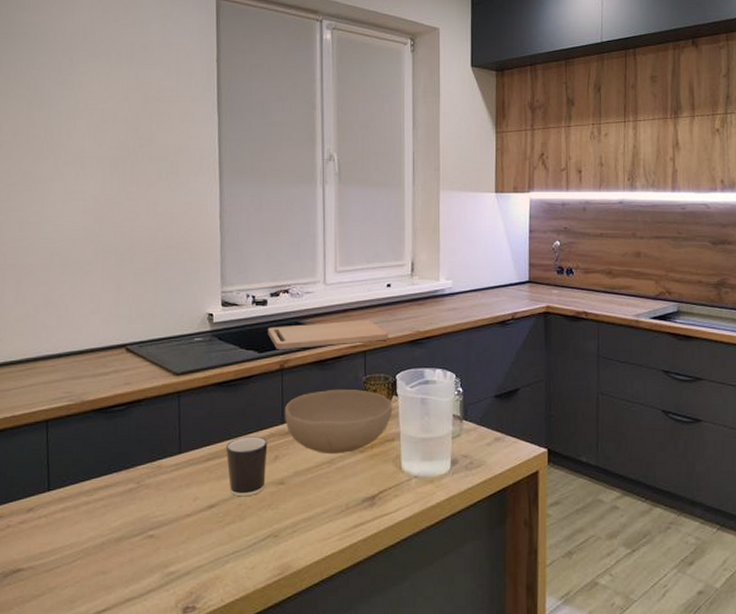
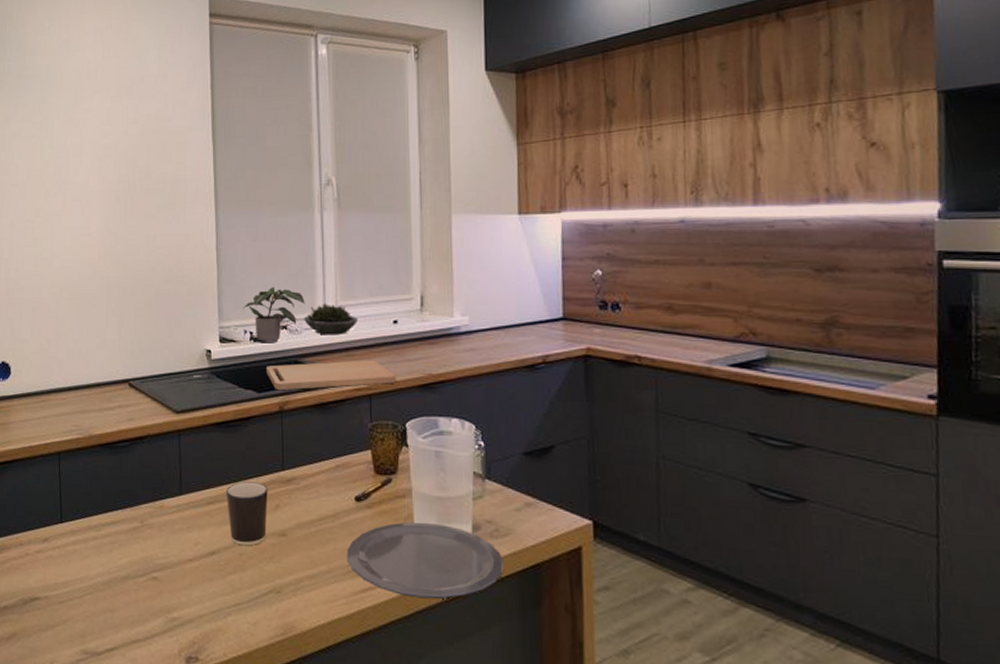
potted plant: none [246,253,306,307] -> present [243,286,305,343]
bowl: present [285,389,393,455] -> none [286,435,403,508]
succulent plant: none [305,269,355,298] -> present [304,303,358,335]
plate: none [341,461,477,528] -> present [347,521,505,599]

